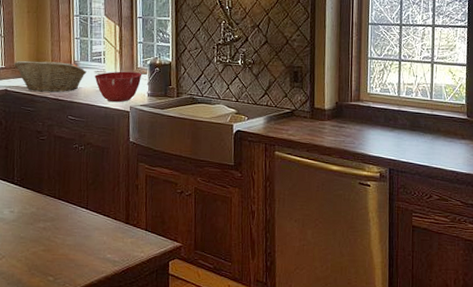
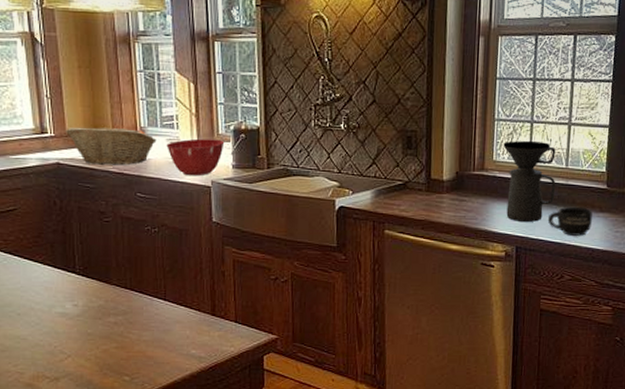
coffee maker: none [375,76,422,147] -> present [503,140,556,222]
mug: none [416,134,455,160] -> present [547,206,593,236]

